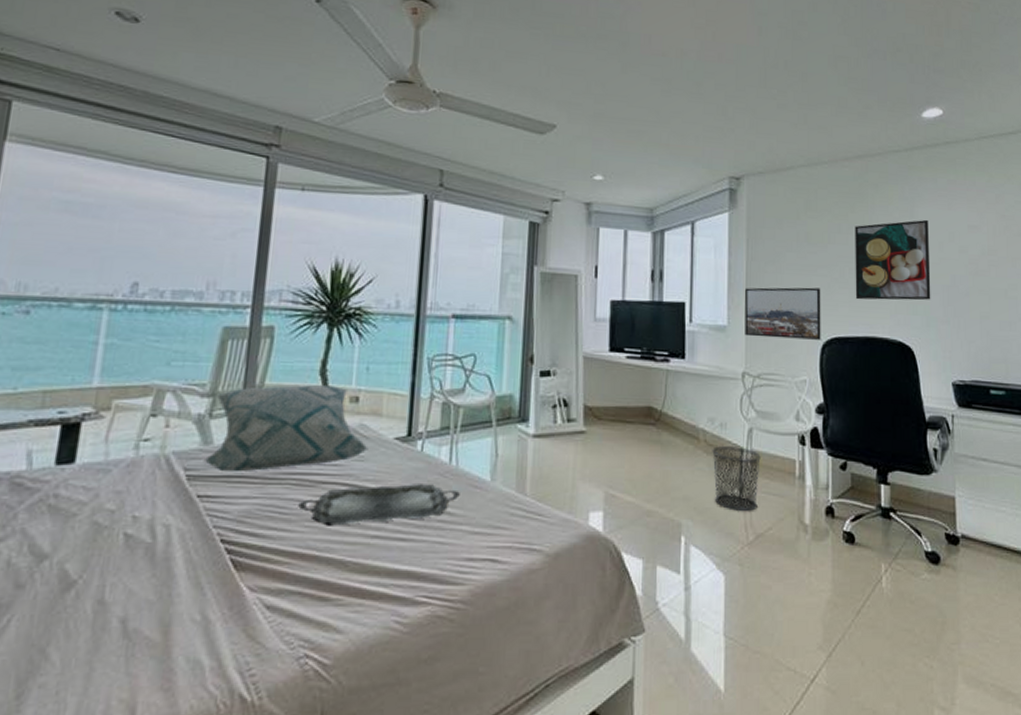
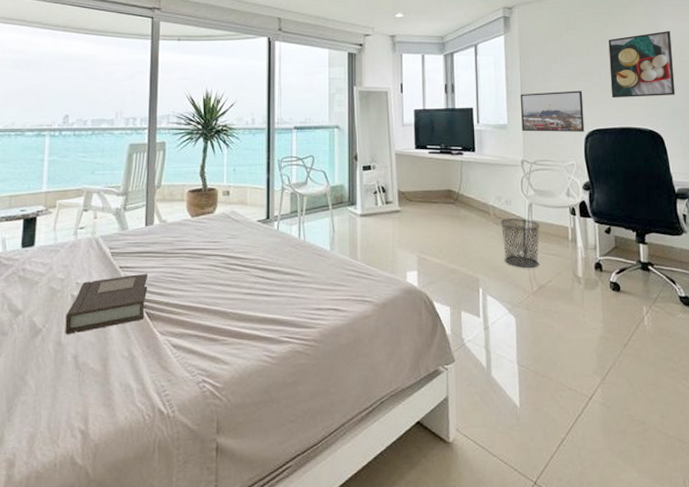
book: none [110,506,238,588] -> present [65,274,148,334]
decorative pillow: present [203,385,368,473] -> none [122,184,239,250]
serving tray: present [298,484,460,525] -> none [191,254,308,285]

